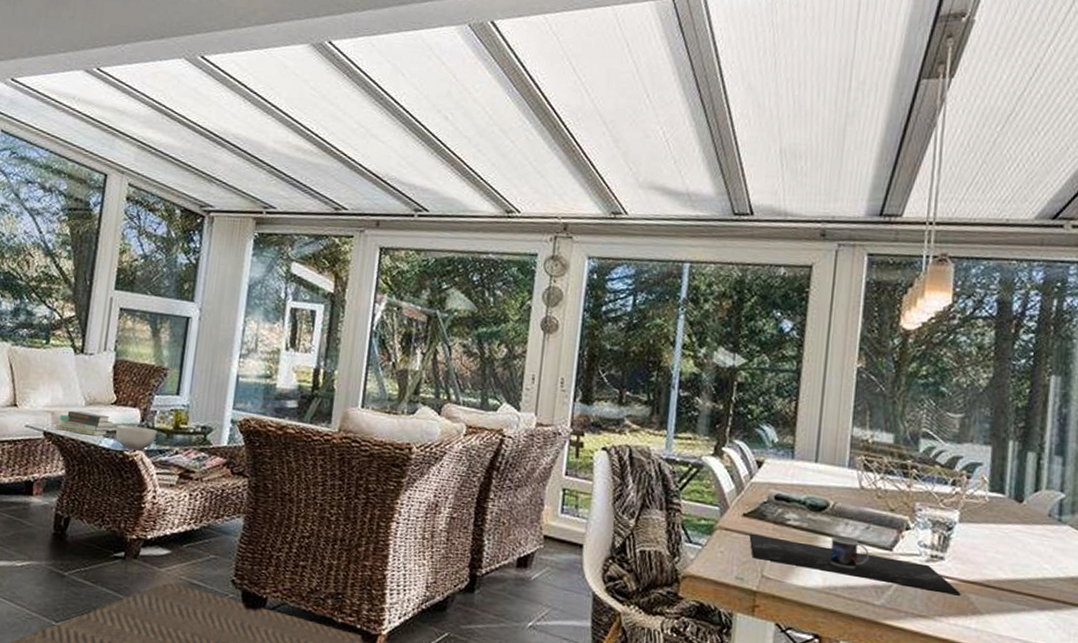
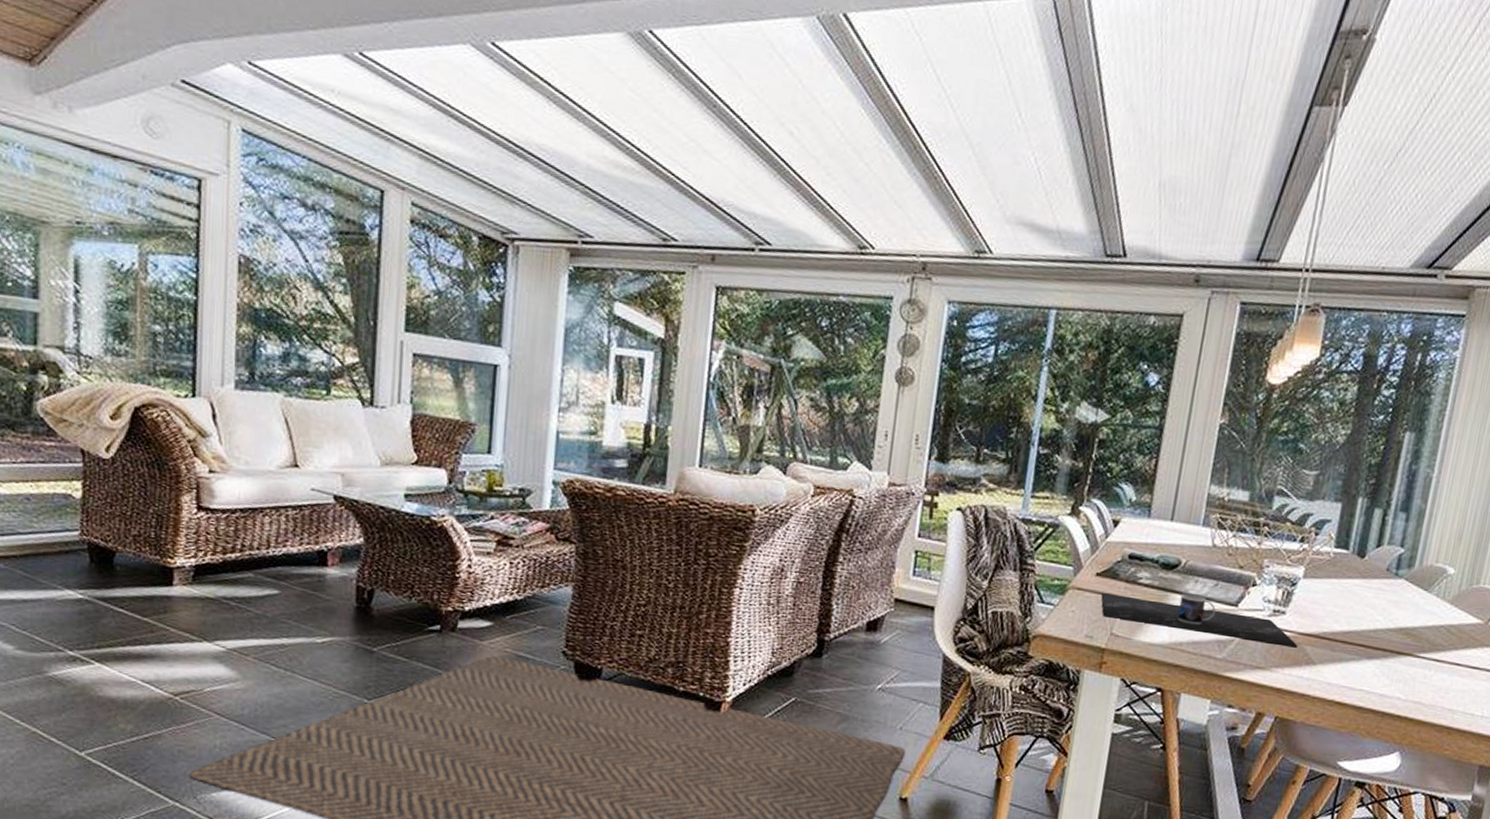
books: present [55,410,113,436] -> none [347,471,415,500]
bowl: present [115,424,158,451] -> none [419,487,468,516]

